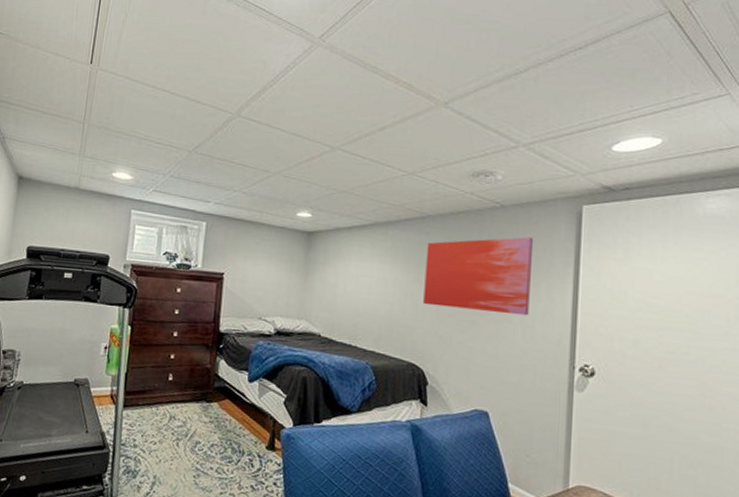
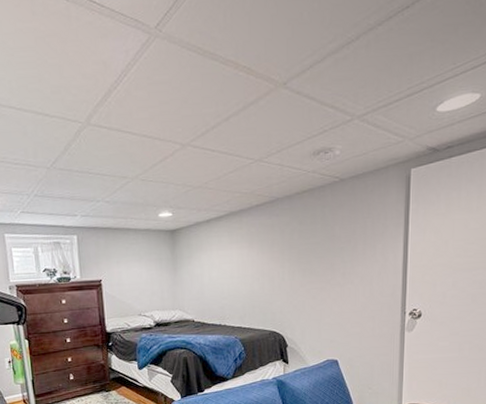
wall art: present [423,237,534,316] -> none [278,205,370,280]

